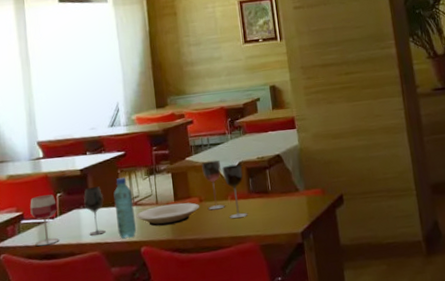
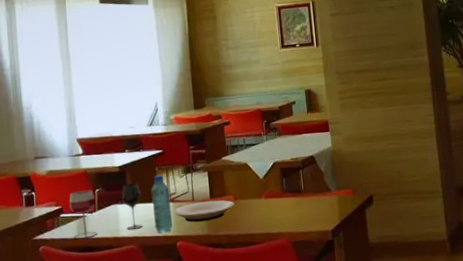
wineglass: present [201,160,225,210] -> none [237,160,259,208]
wine glass: present [222,164,248,219] -> none [257,164,281,216]

